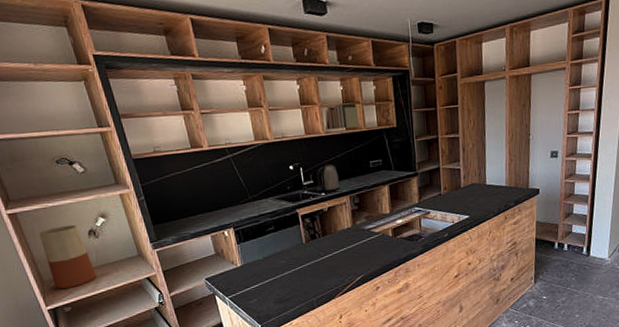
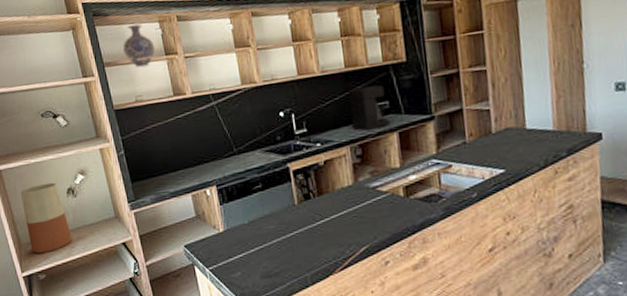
vase: none [138,79,172,121] -> present [122,24,155,68]
kettle: present [316,164,340,193] -> none [310,108,338,143]
books: present [325,103,360,130] -> none [320,36,362,69]
coffee maker: none [348,146,383,184] -> present [347,85,390,132]

